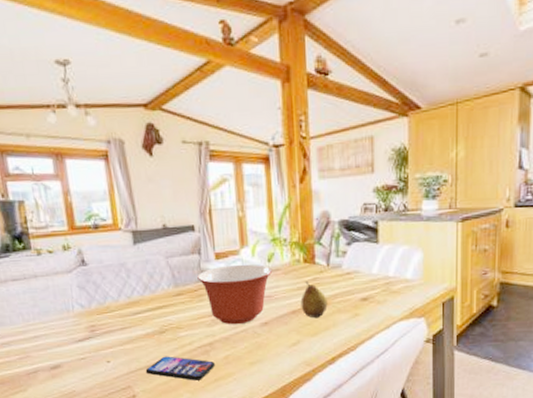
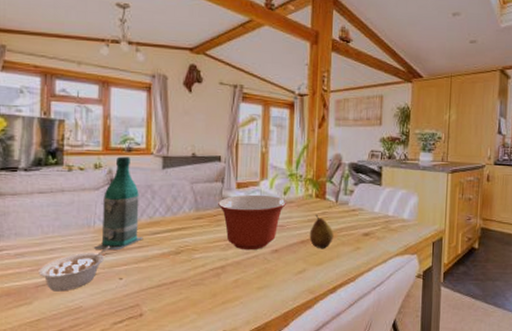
legume: none [27,330,93,378] -> present [39,247,111,292]
bottle: none [77,234,125,334] -> present [94,156,144,250]
smartphone: present [145,356,216,381] -> none [156,276,225,302]

